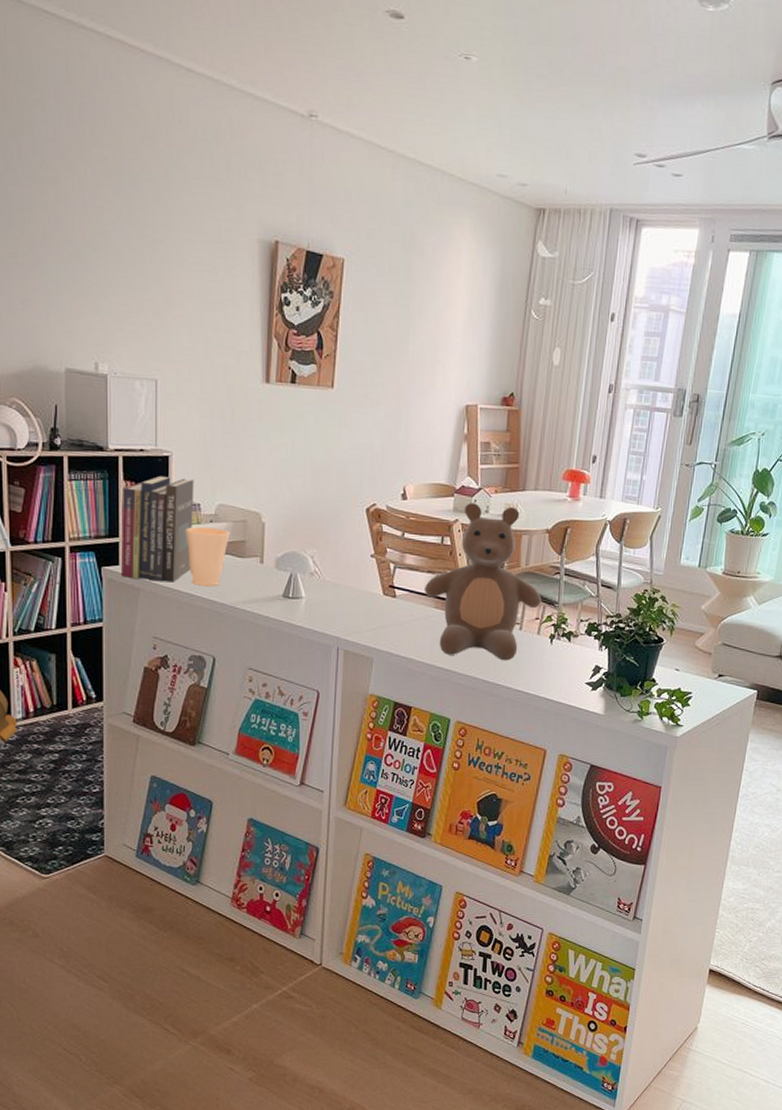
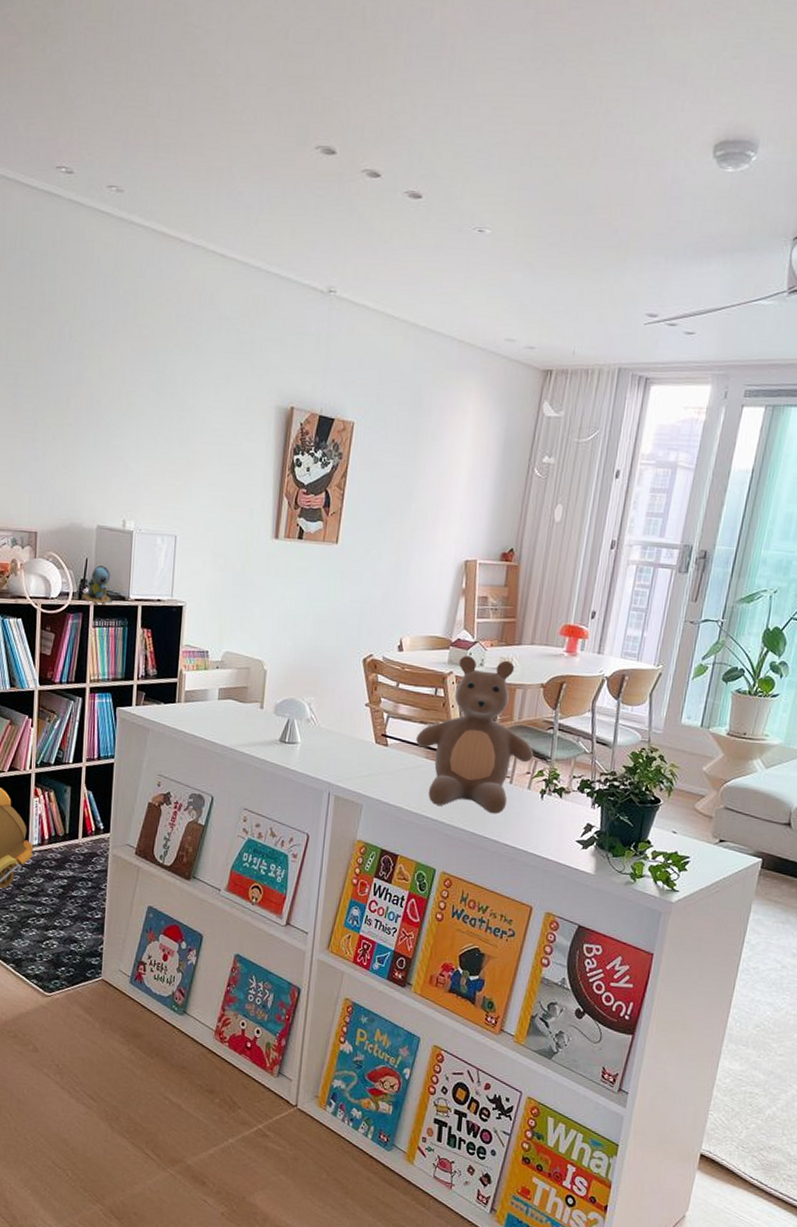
toy figurine: none [53,413,89,456] -> present [81,566,112,604]
books: present [121,475,194,582] -> none [134,624,205,724]
cup: present [185,526,230,587] -> none [193,672,234,730]

